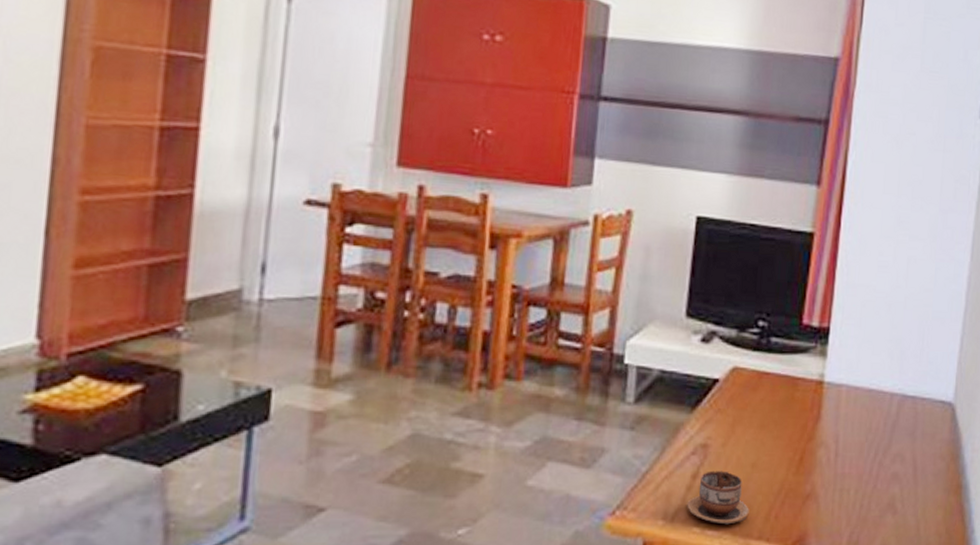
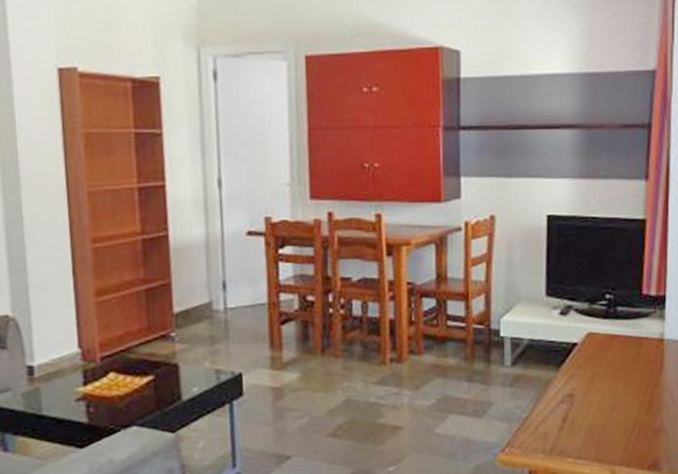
cup: present [687,471,749,525] -> none [560,414,611,455]

